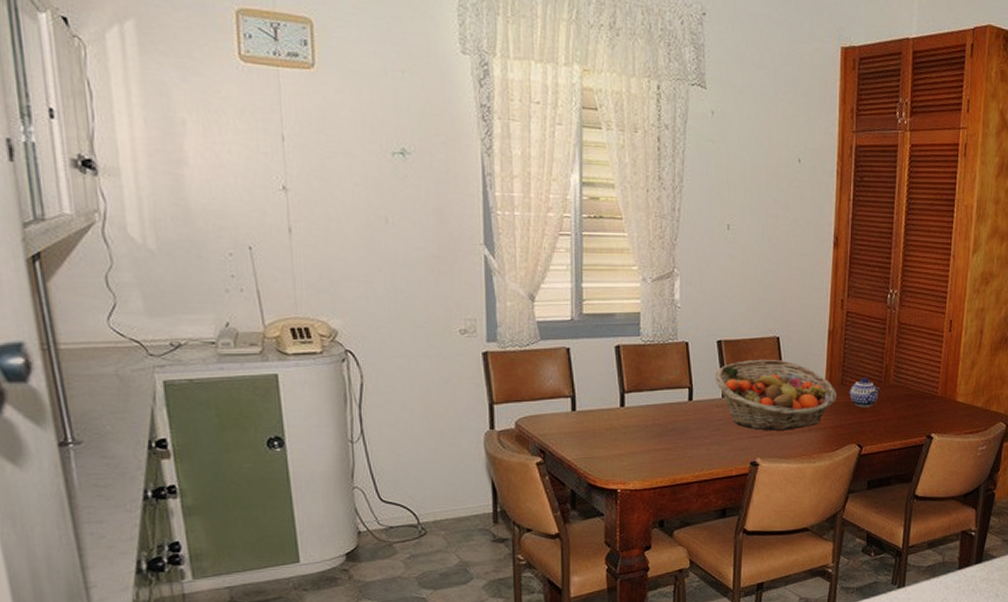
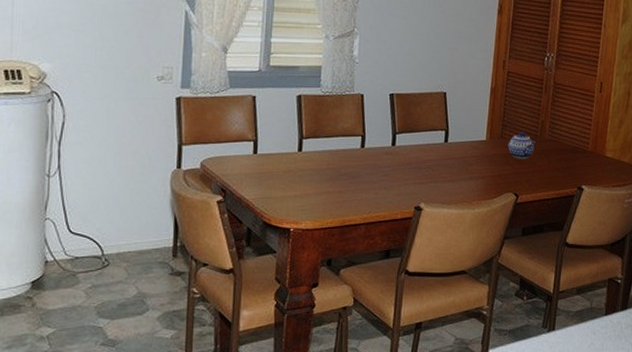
fruit basket: present [715,359,838,431] -> none [386,112,497,178]

